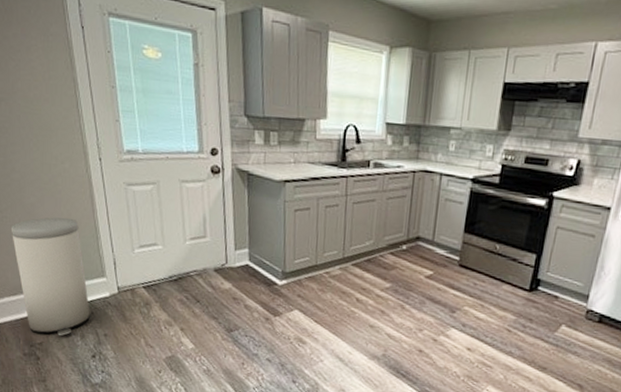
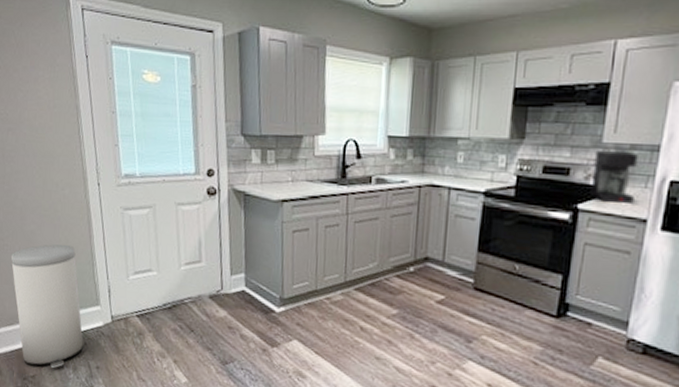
coffee maker: none [564,144,608,193] -> present [589,150,638,203]

